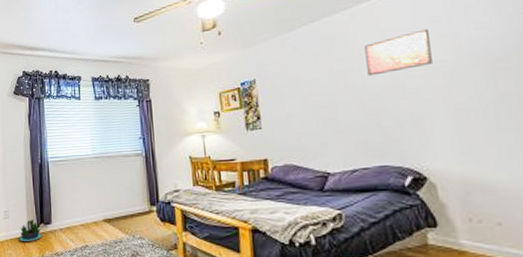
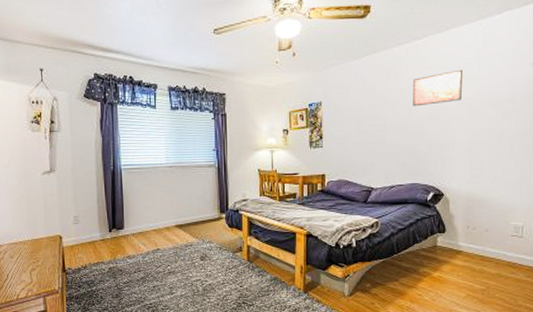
potted plant: present [18,220,43,242] -> none [89,225,115,246]

